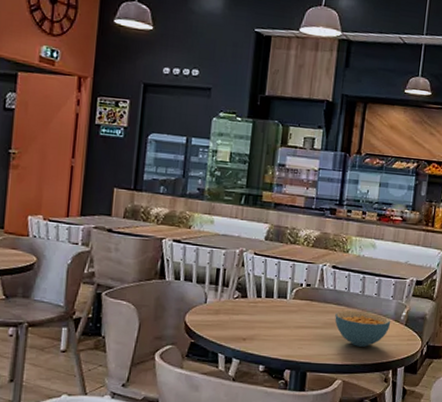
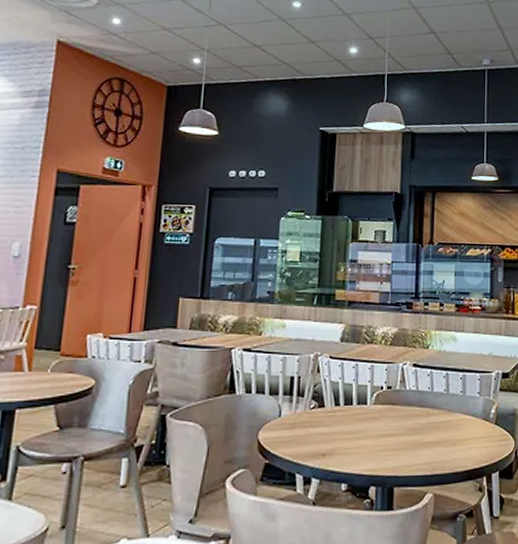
cereal bowl: present [335,311,391,347] -> none [420,412,480,453]

